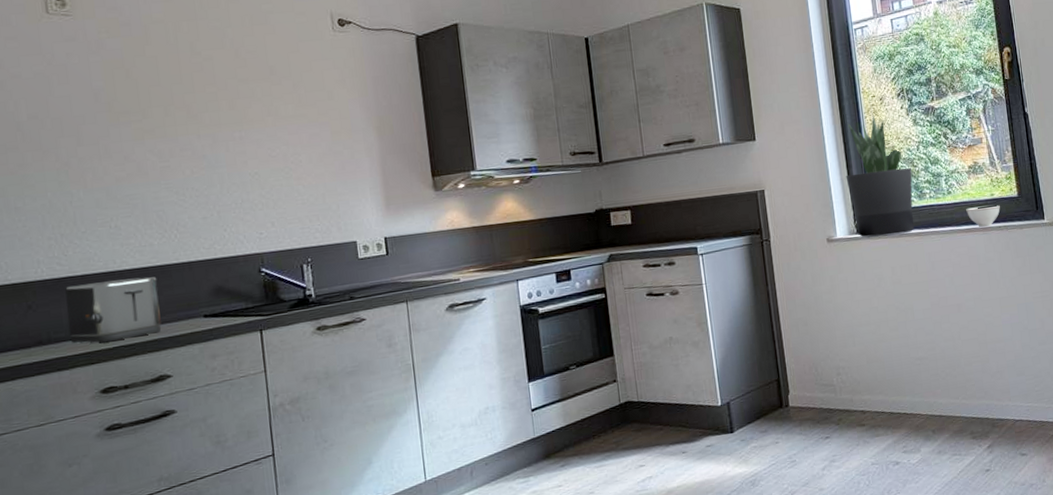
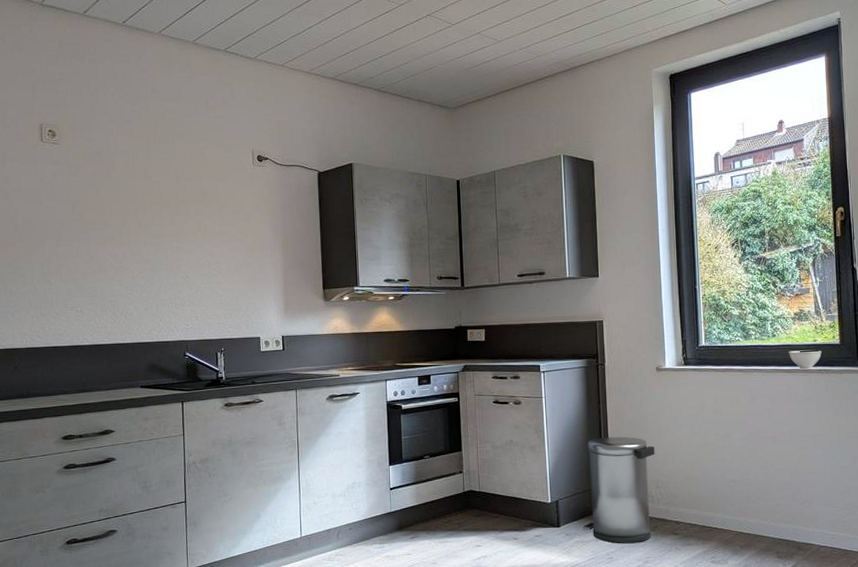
toaster: present [65,276,162,343] -> none [41,352,110,401]
pedal bin: none [758,320,835,444] -> present [582,436,655,544]
planter: present [846,116,915,238] -> none [678,262,740,370]

